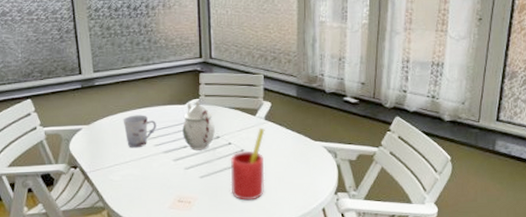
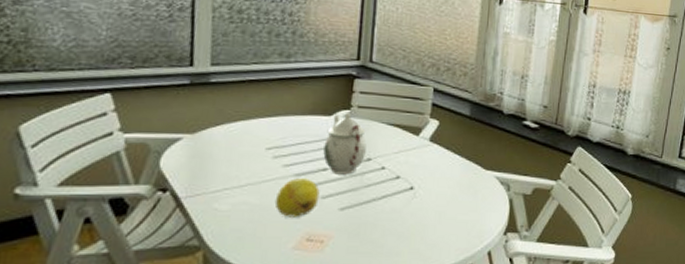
cup: present [123,115,156,148] -> none [243,124,290,168]
fruit: none [151,154,184,185] -> present [274,178,320,217]
straw: present [230,127,265,201] -> none [378,150,429,241]

